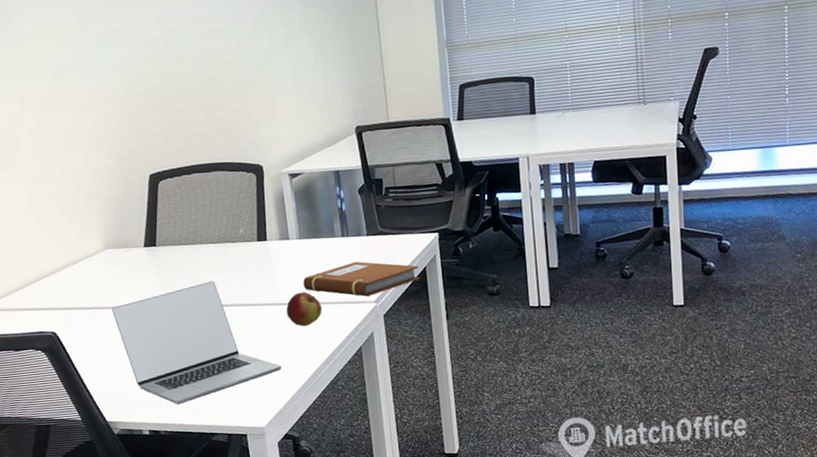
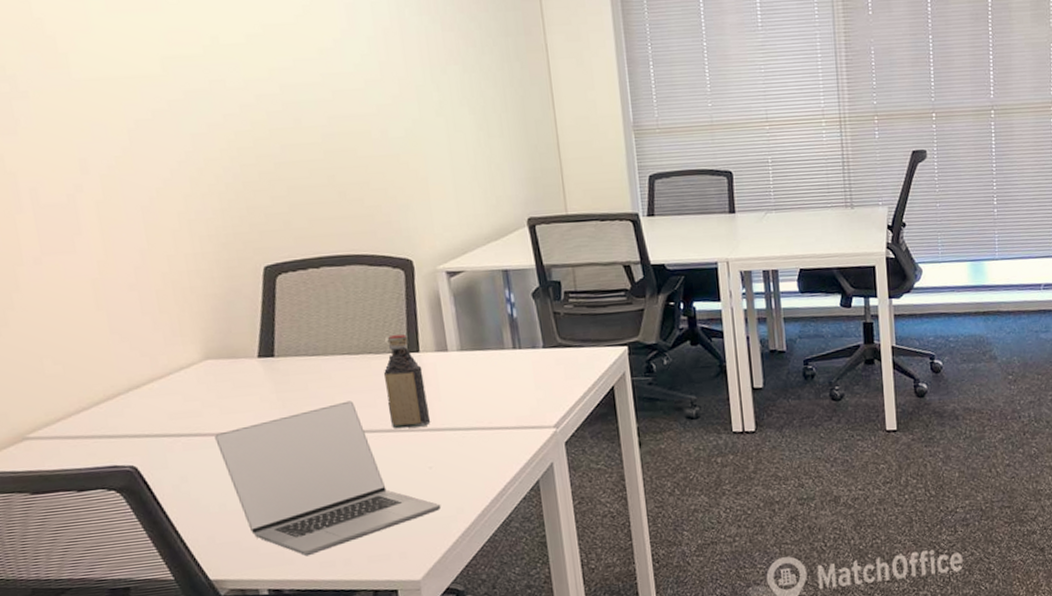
bottle: none [238,226,275,304] -> present [383,334,431,429]
apple: present [286,291,323,327] -> none [445,414,491,457]
notebook: present [303,261,419,297] -> none [466,378,607,421]

